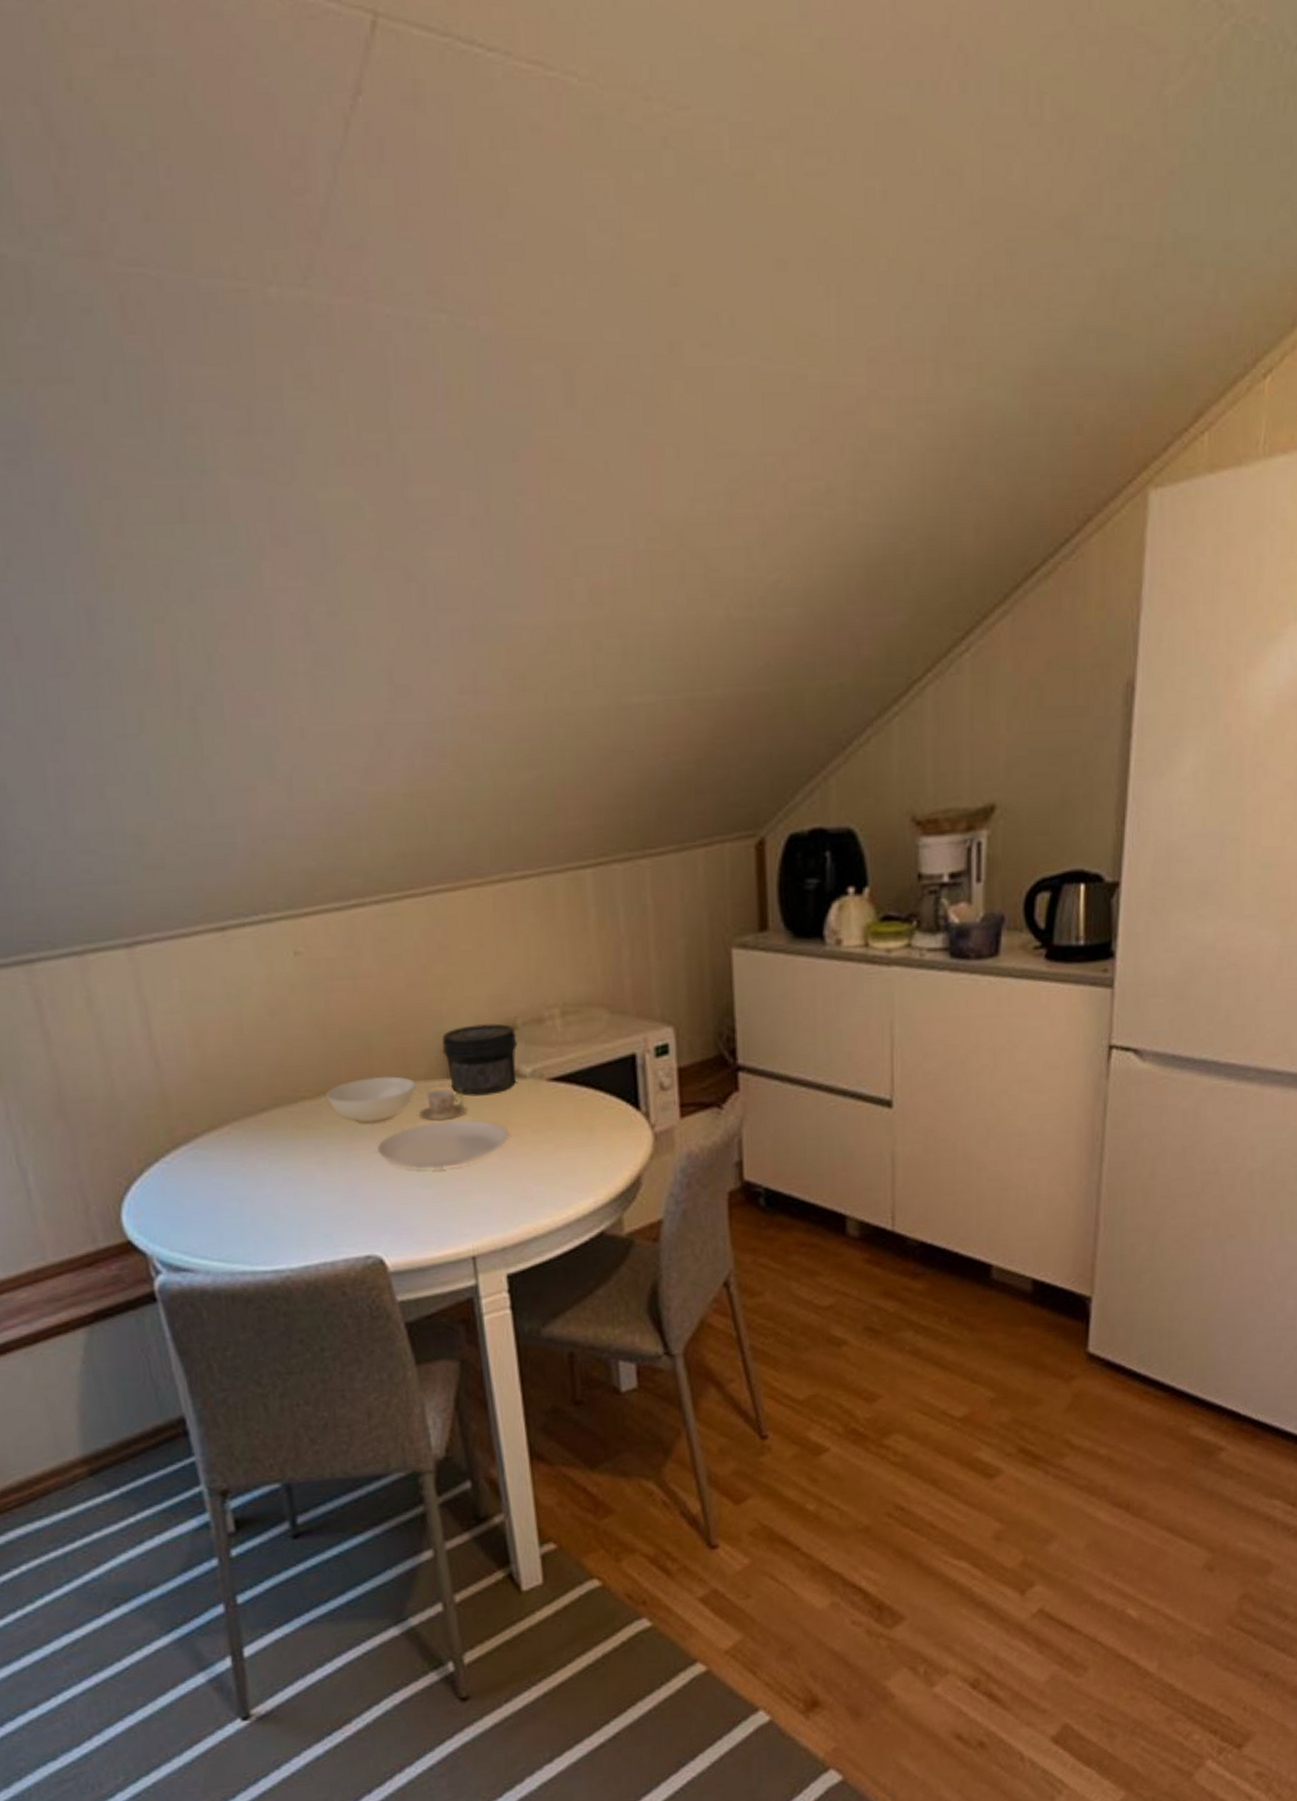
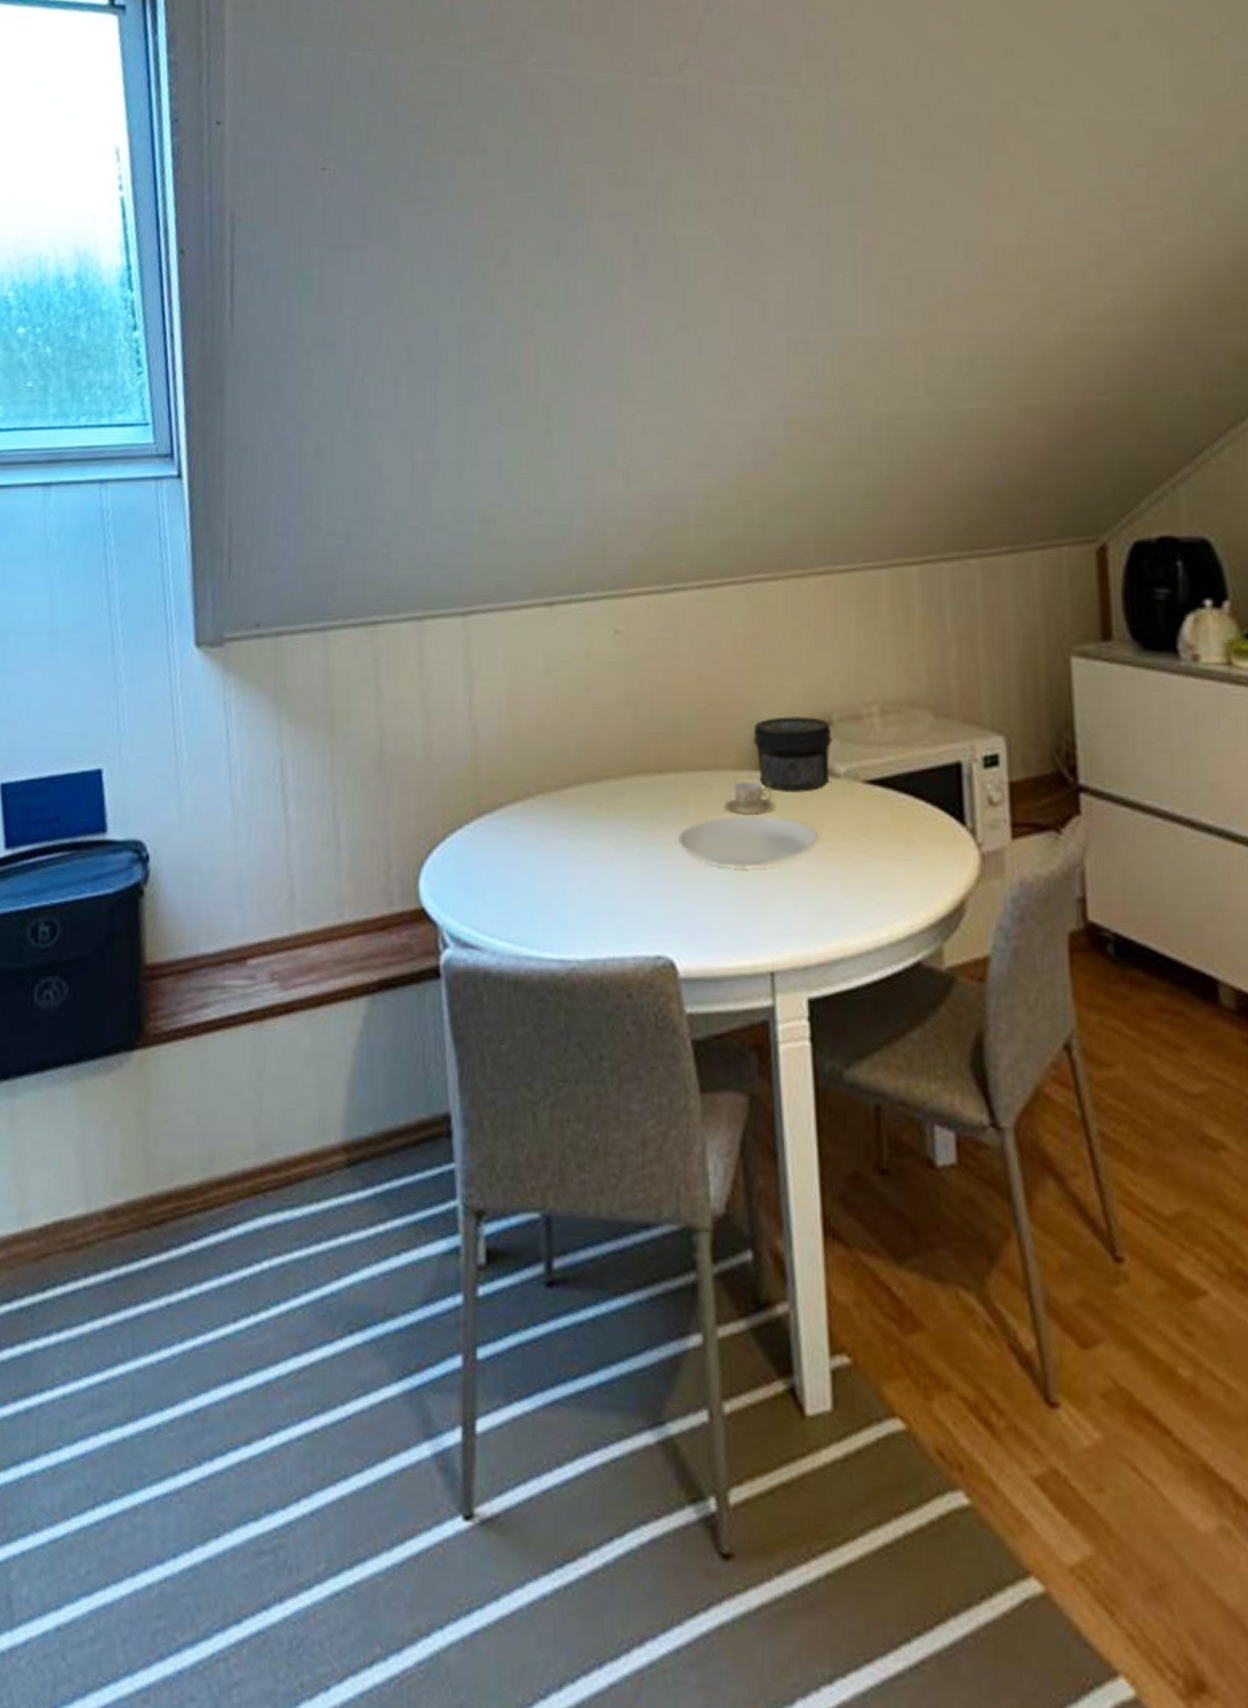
bowl: present [325,1075,416,1124] -> none [631,761,723,811]

